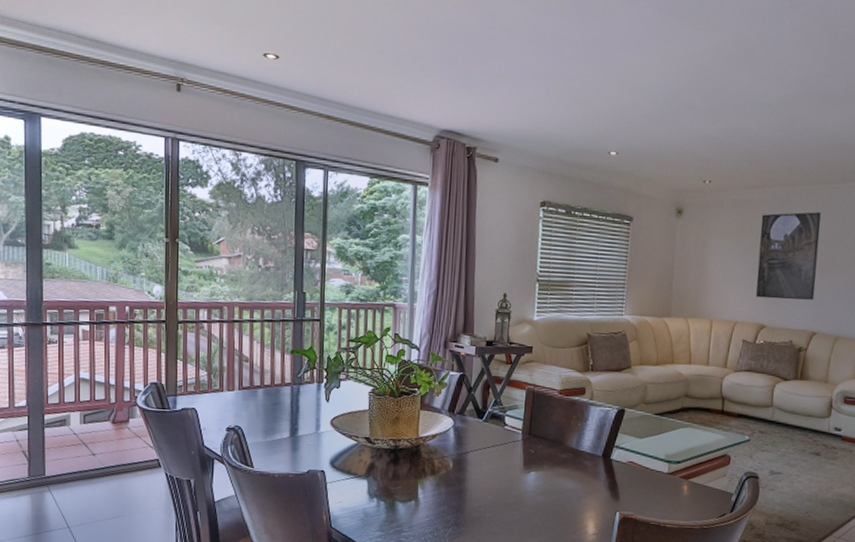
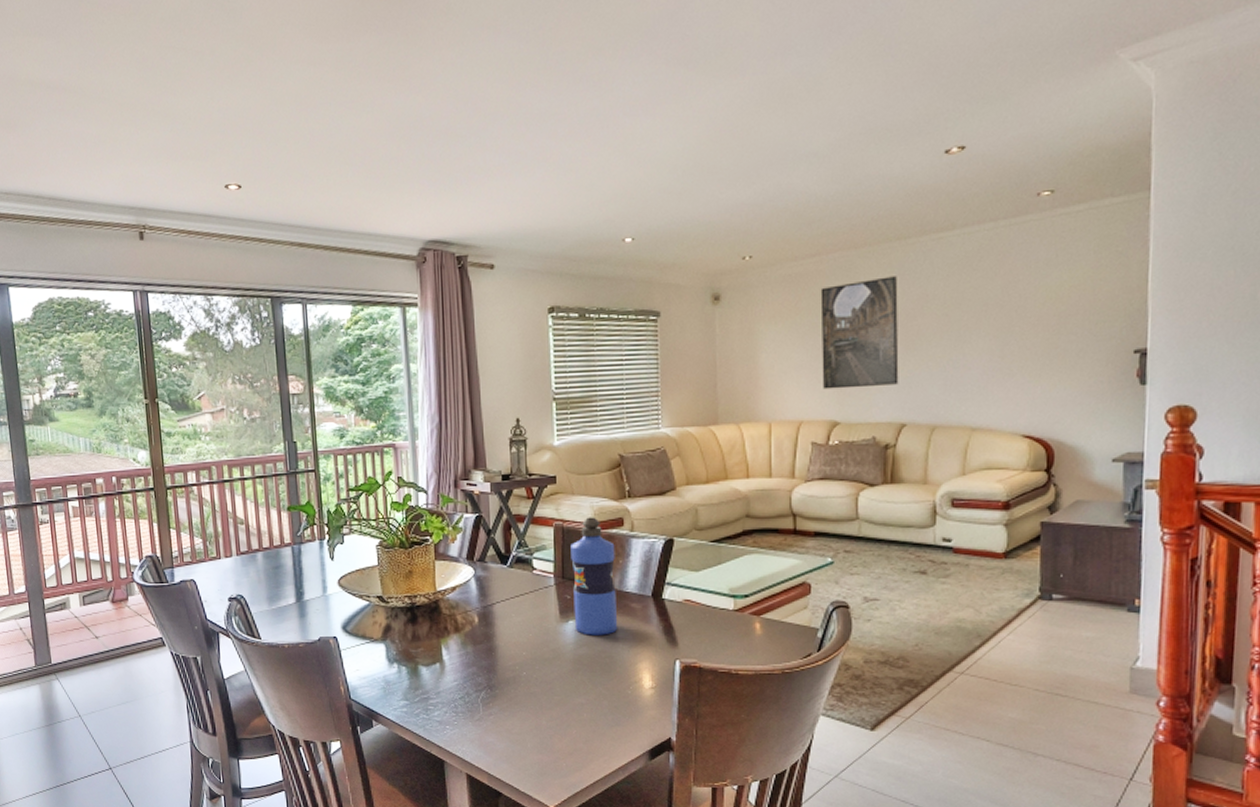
water bottle: none [535,384,576,487] -> present [570,517,618,635]

